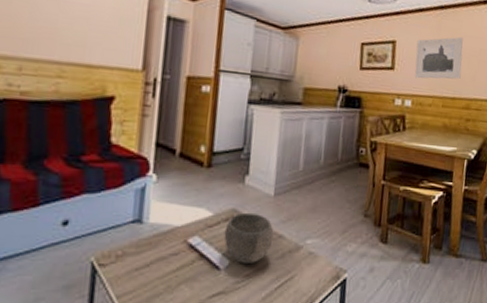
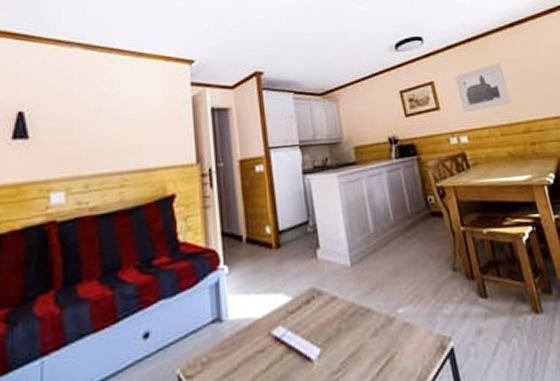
bowl: present [223,212,274,265] -> none [307,288,362,350]

